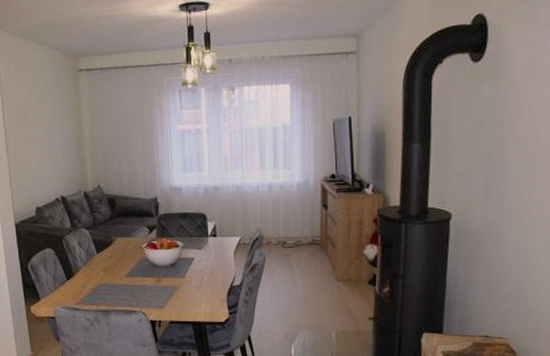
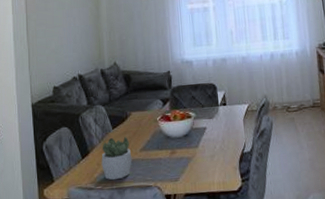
succulent plant: none [86,261,117,303] -> present [101,137,132,181]

